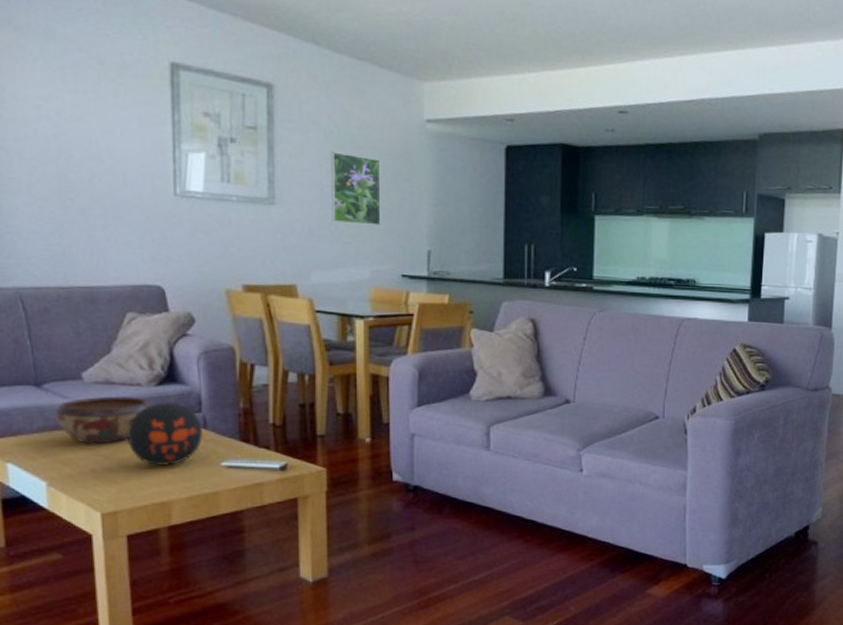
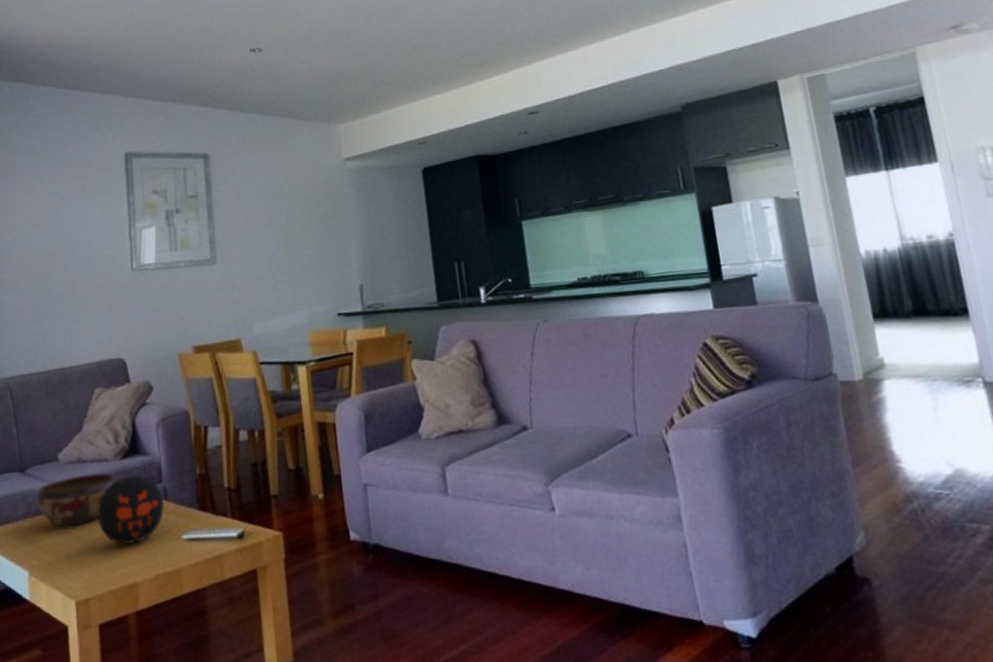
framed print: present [330,152,381,226] -> none [261,203,313,271]

